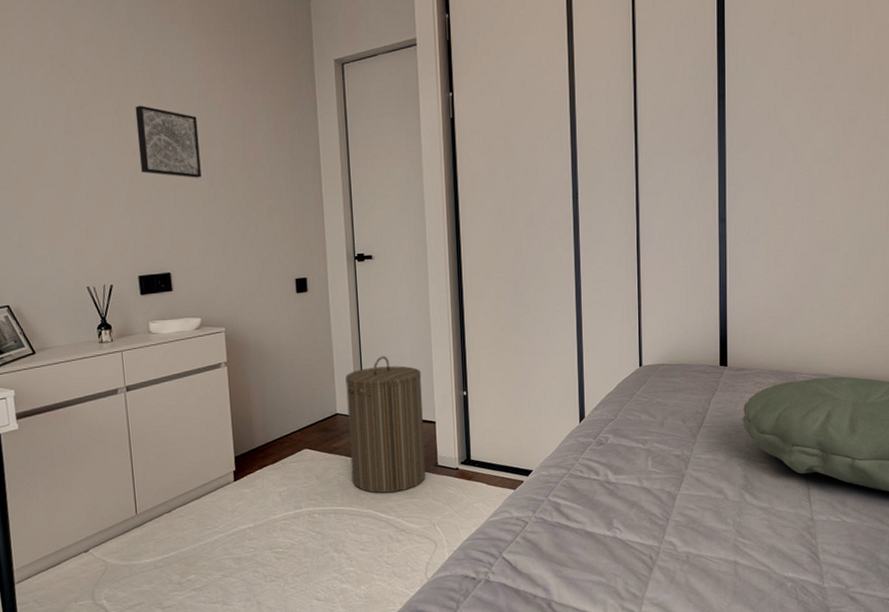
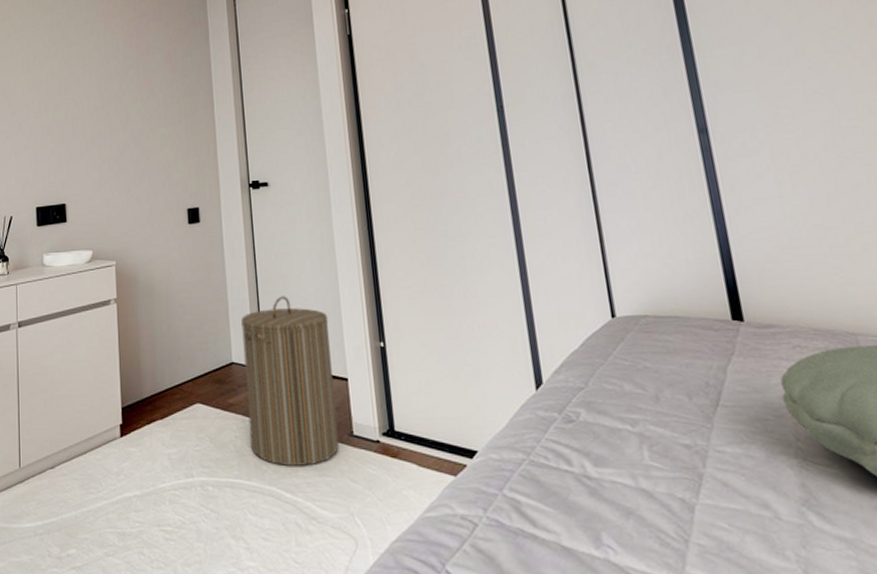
wall art: present [135,105,202,178] -> none [42,45,98,110]

